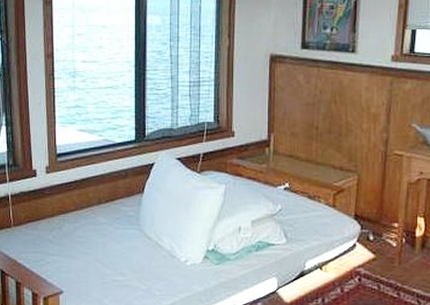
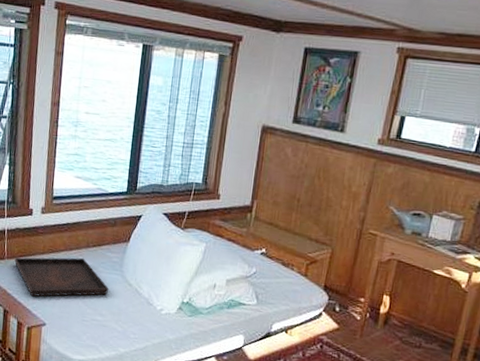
serving tray: none [22,216,128,264] -> present [14,257,109,297]

